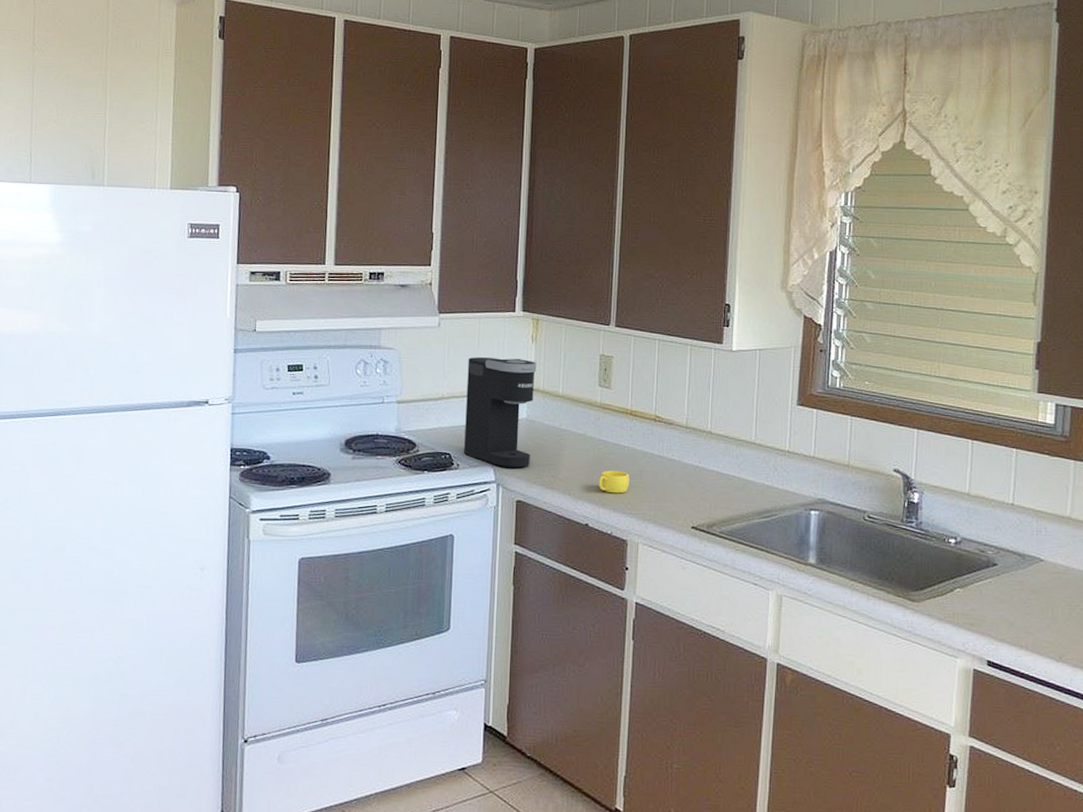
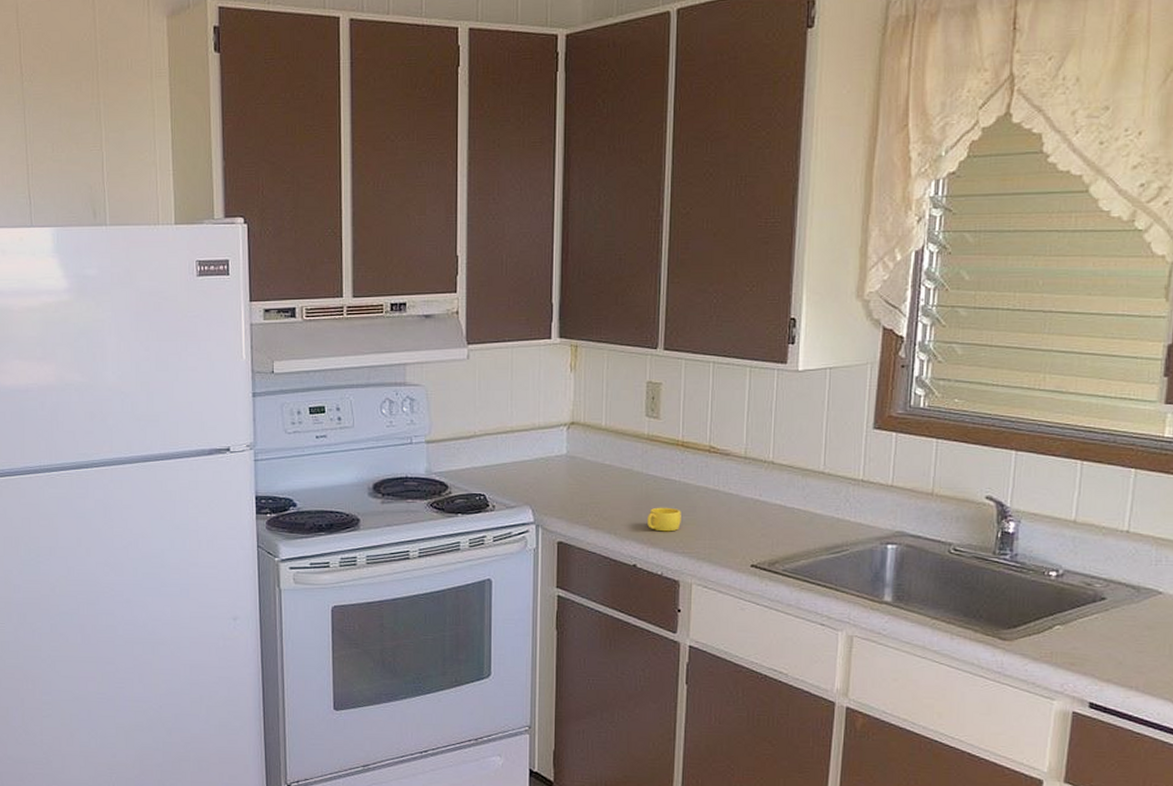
coffee maker: present [464,357,537,468] -> none [500,390,577,507]

